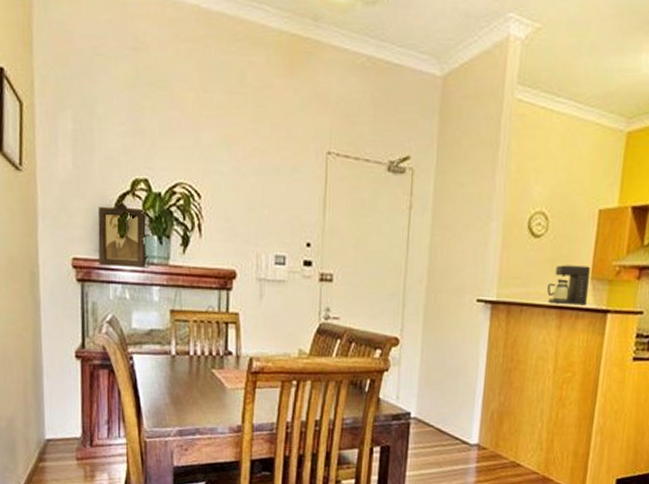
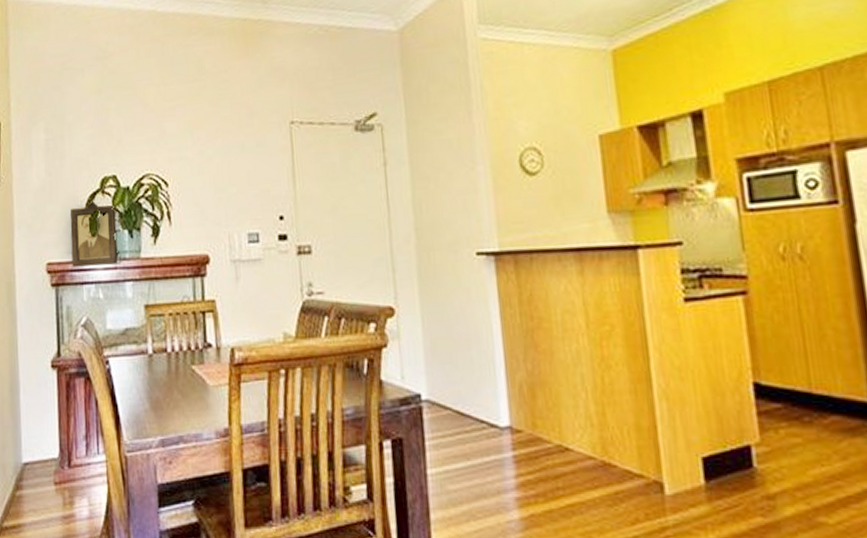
coffee maker: present [547,265,590,306] -> none [557,198,610,247]

